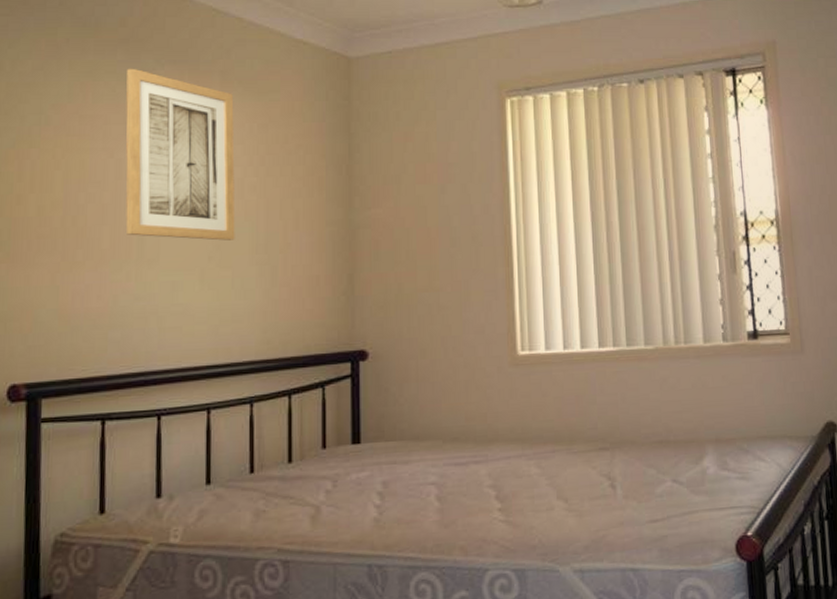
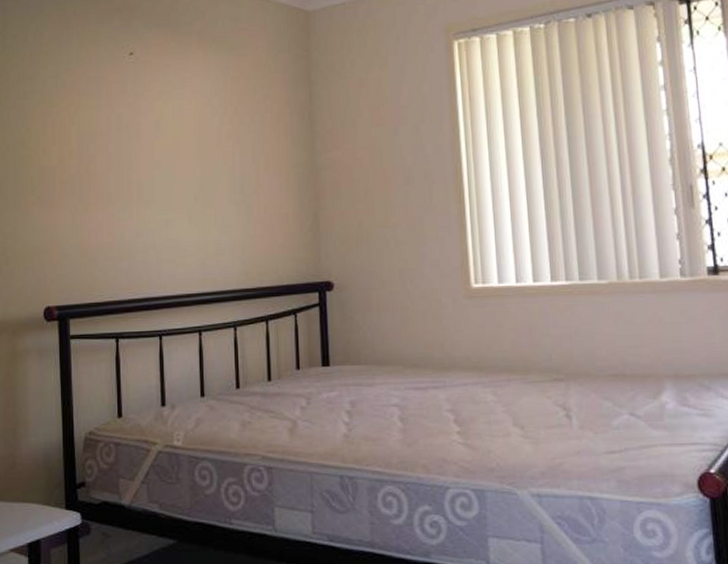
wall art: present [125,68,235,241] -> none [122,33,216,183]

